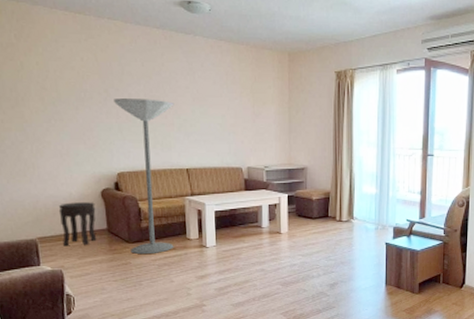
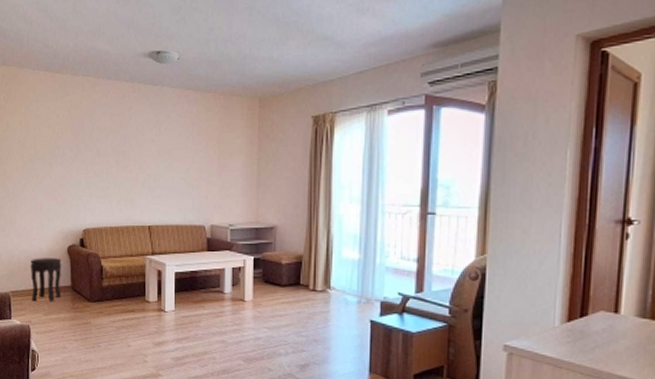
floor lamp: present [114,98,174,255] -> none [84,153,139,315]

